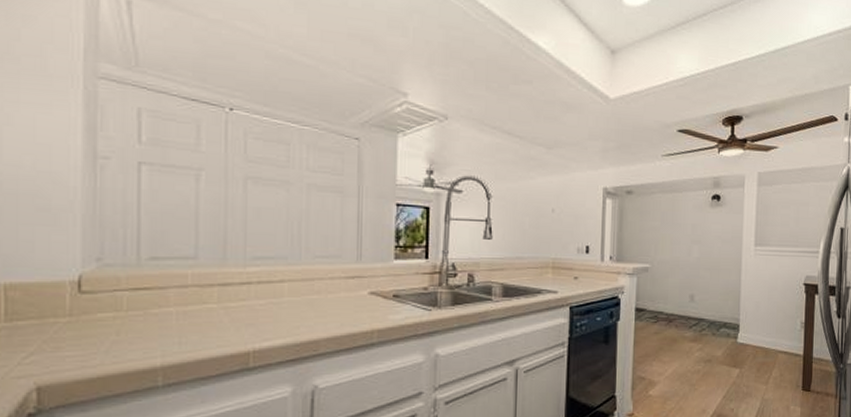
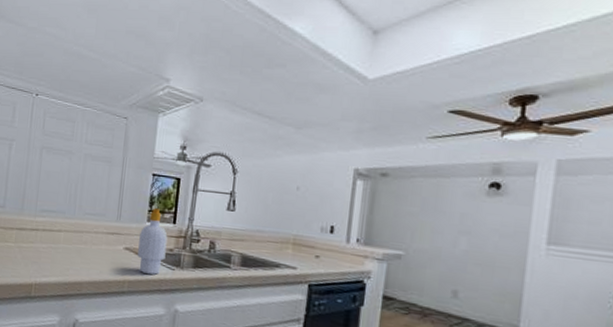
soap bottle: none [386,243,420,318] -> present [137,208,168,275]

